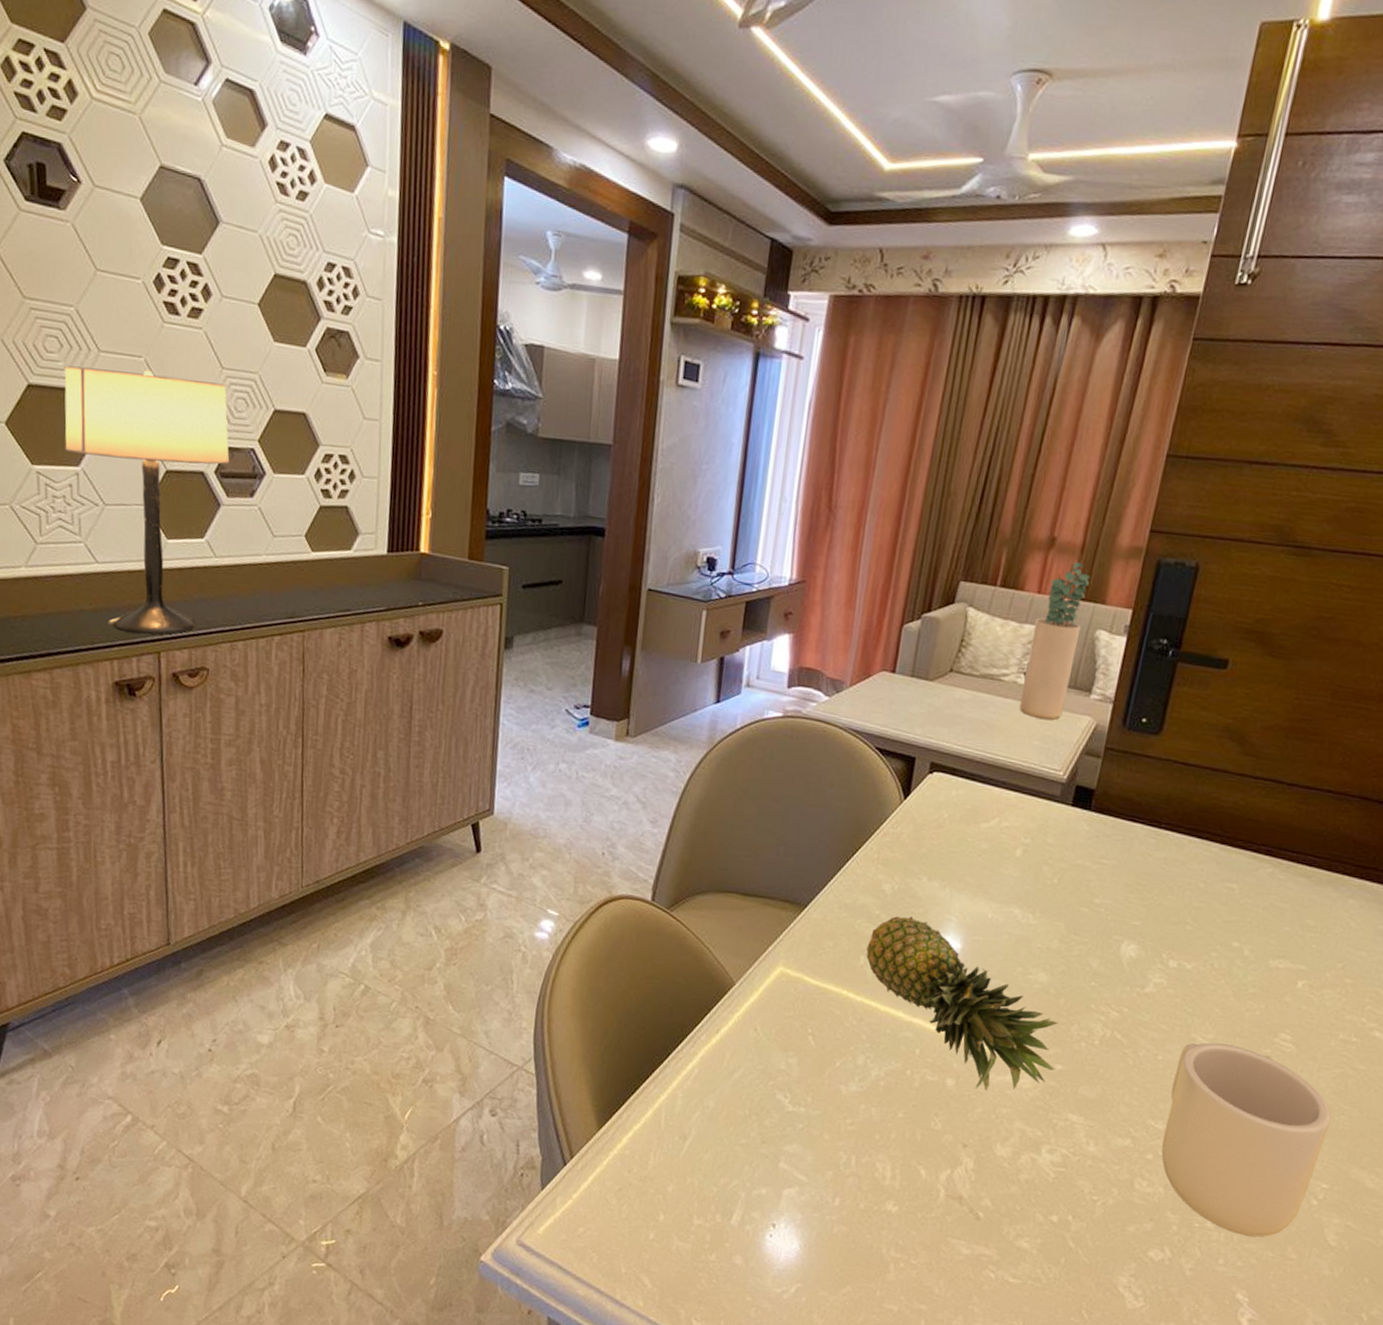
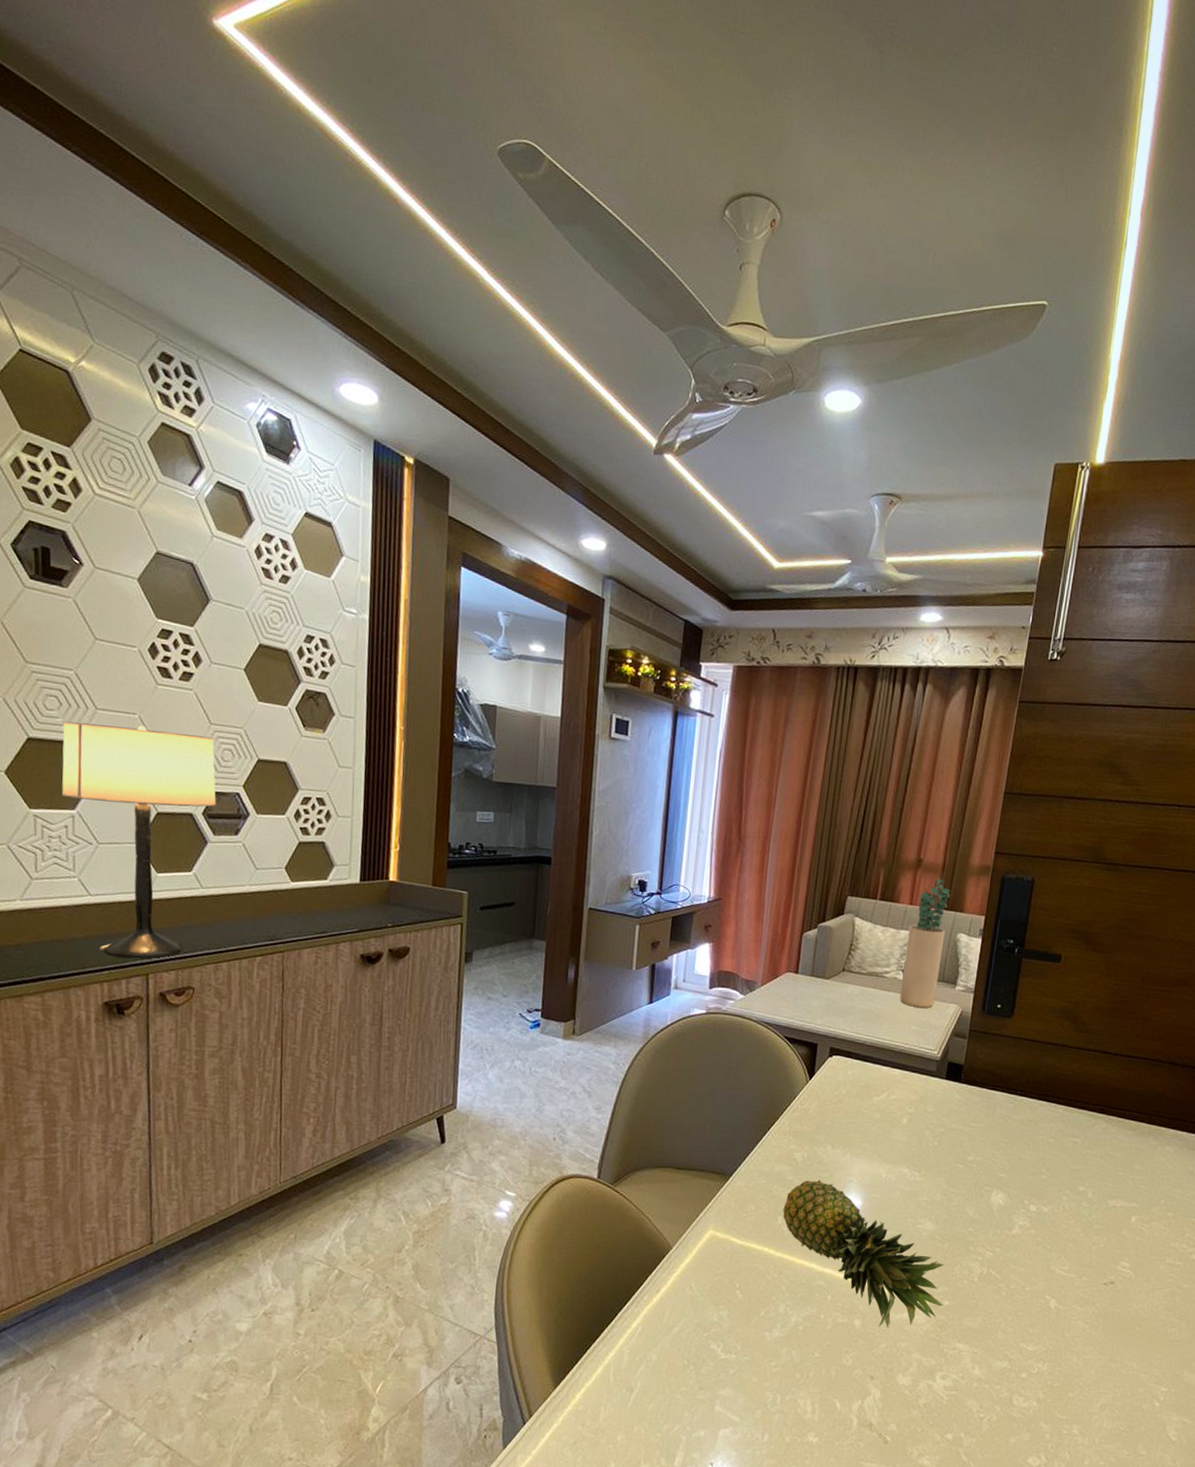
mug: present [1161,1042,1331,1238] -> none [1033,1273,1165,1439]

